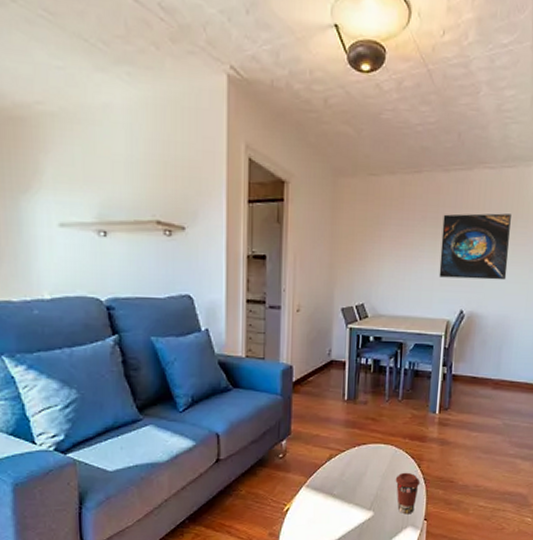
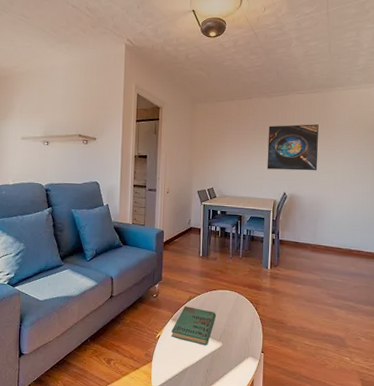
book: none [305,467,367,516] -> present [171,305,217,345]
coffee cup: present [395,472,421,515] -> none [238,313,258,347]

